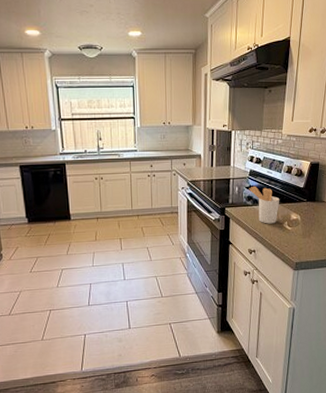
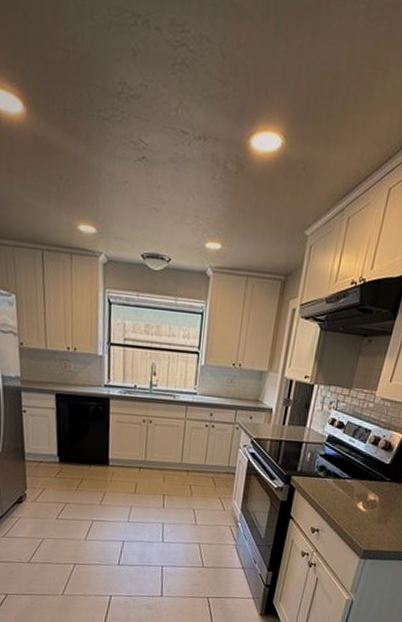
utensil holder: present [249,185,280,224] -> none [323,454,359,502]

